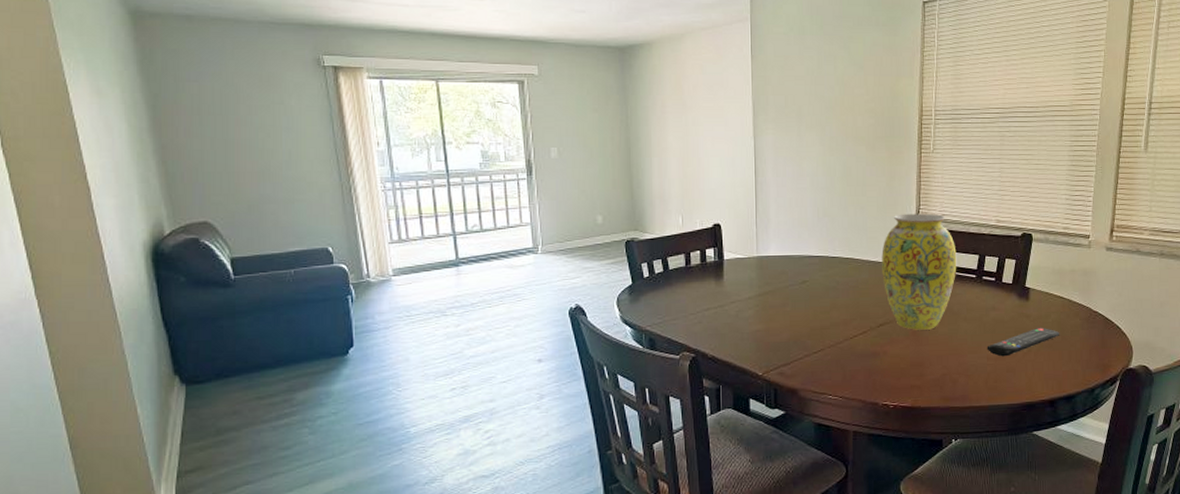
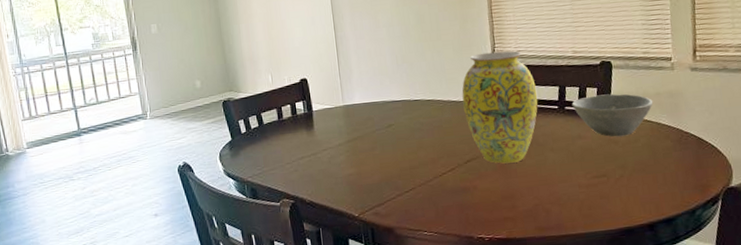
remote control: present [987,327,1060,357] -> none [577,152,652,184]
bowl: none [989,267,1068,311] -> present [571,93,653,137]

